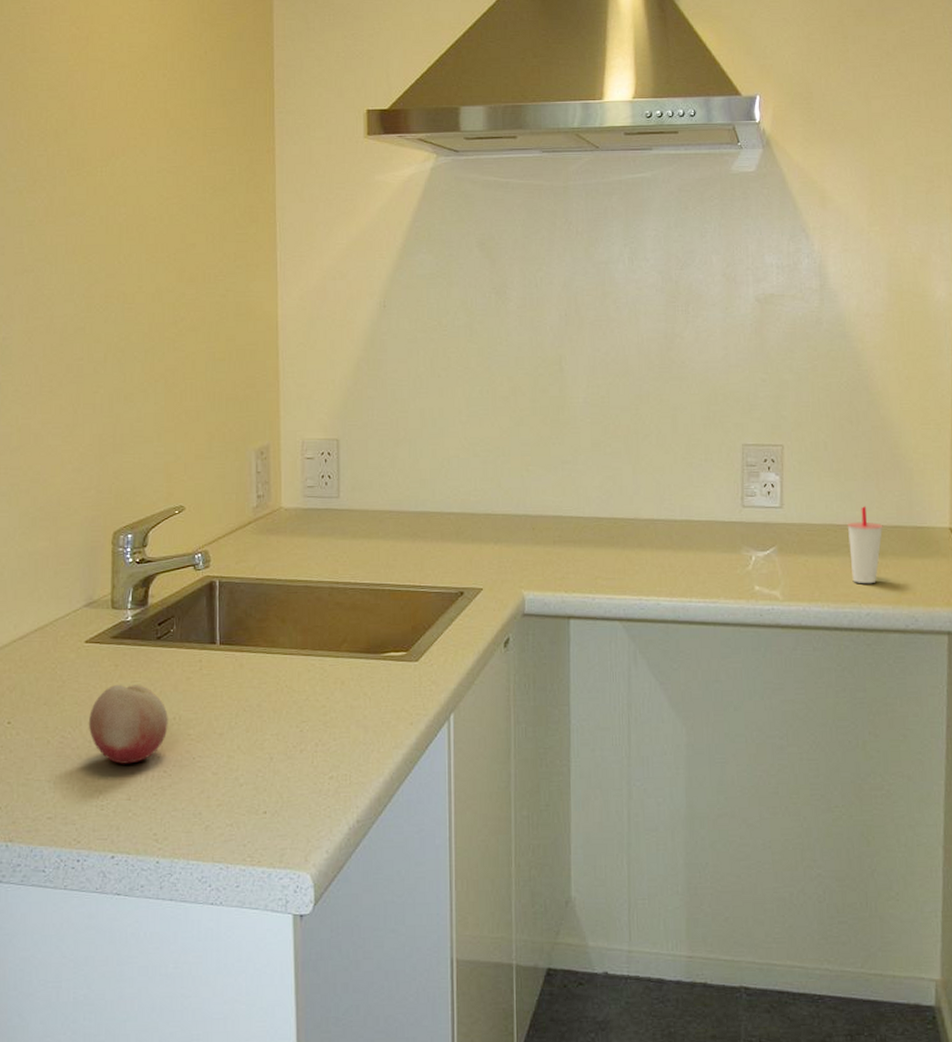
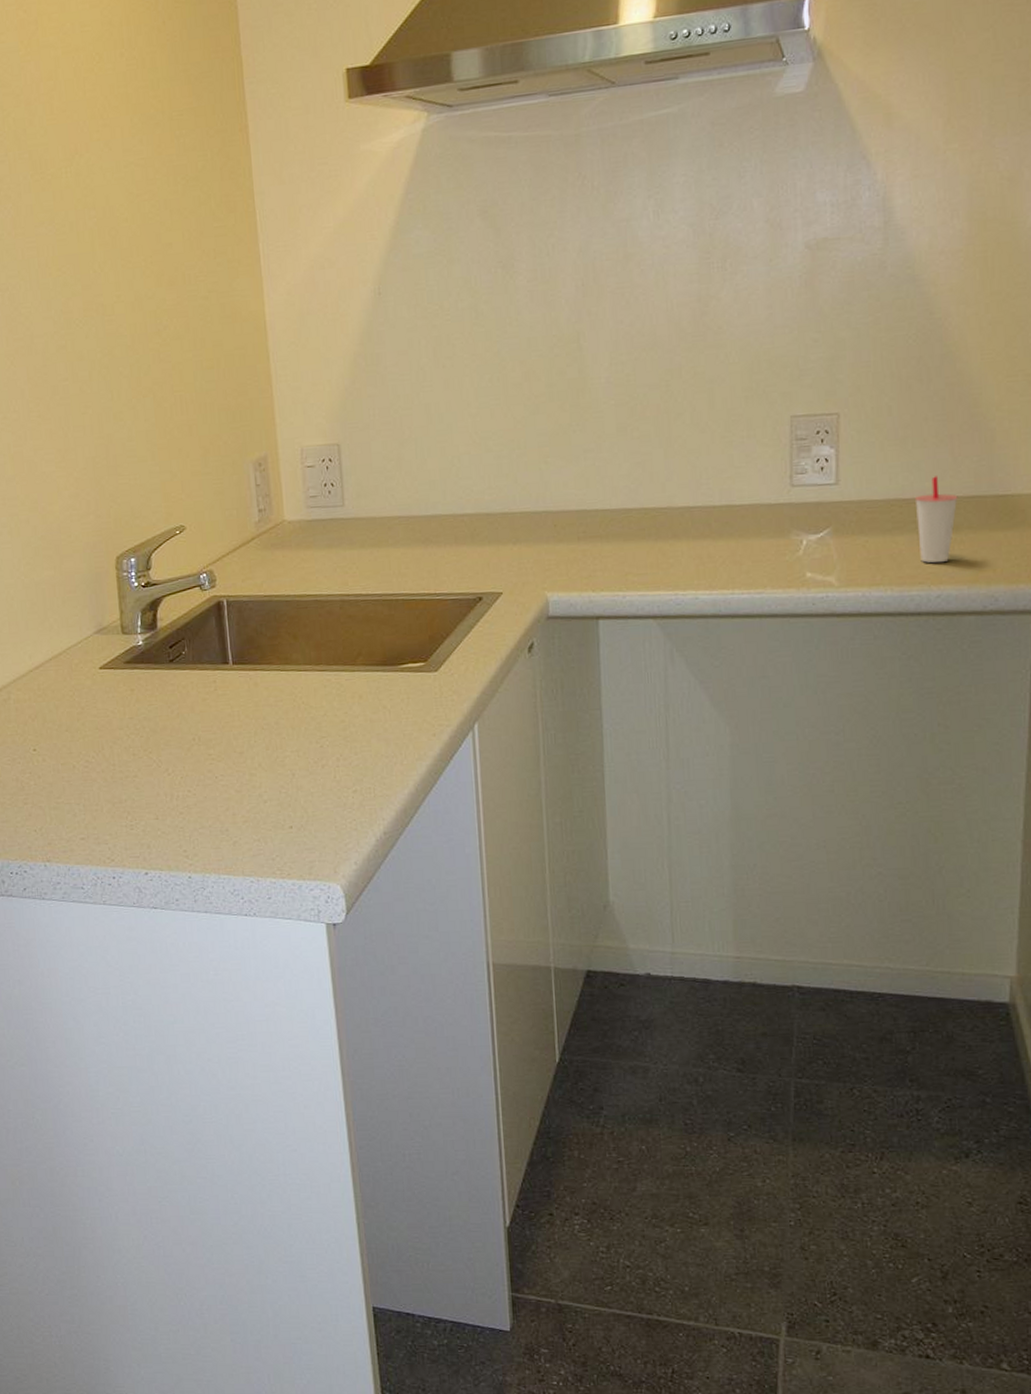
fruit: present [89,684,168,764] -> none [110,708,189,786]

